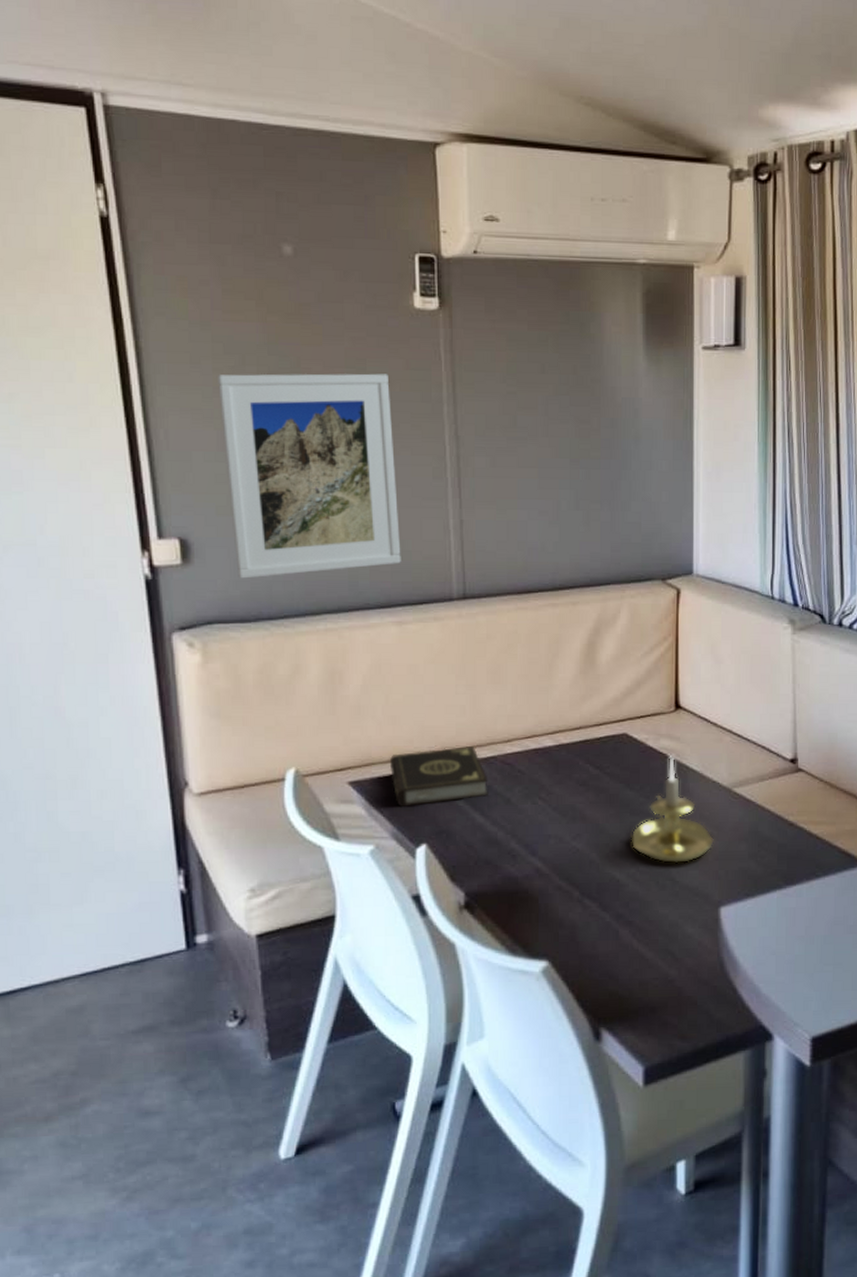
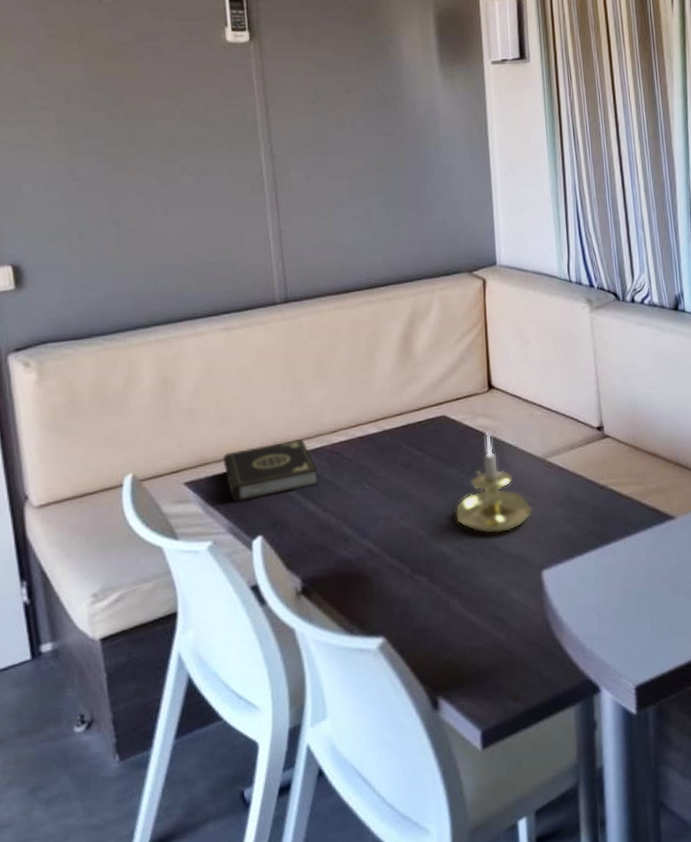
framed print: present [218,373,401,579] -> none [44,102,226,299]

